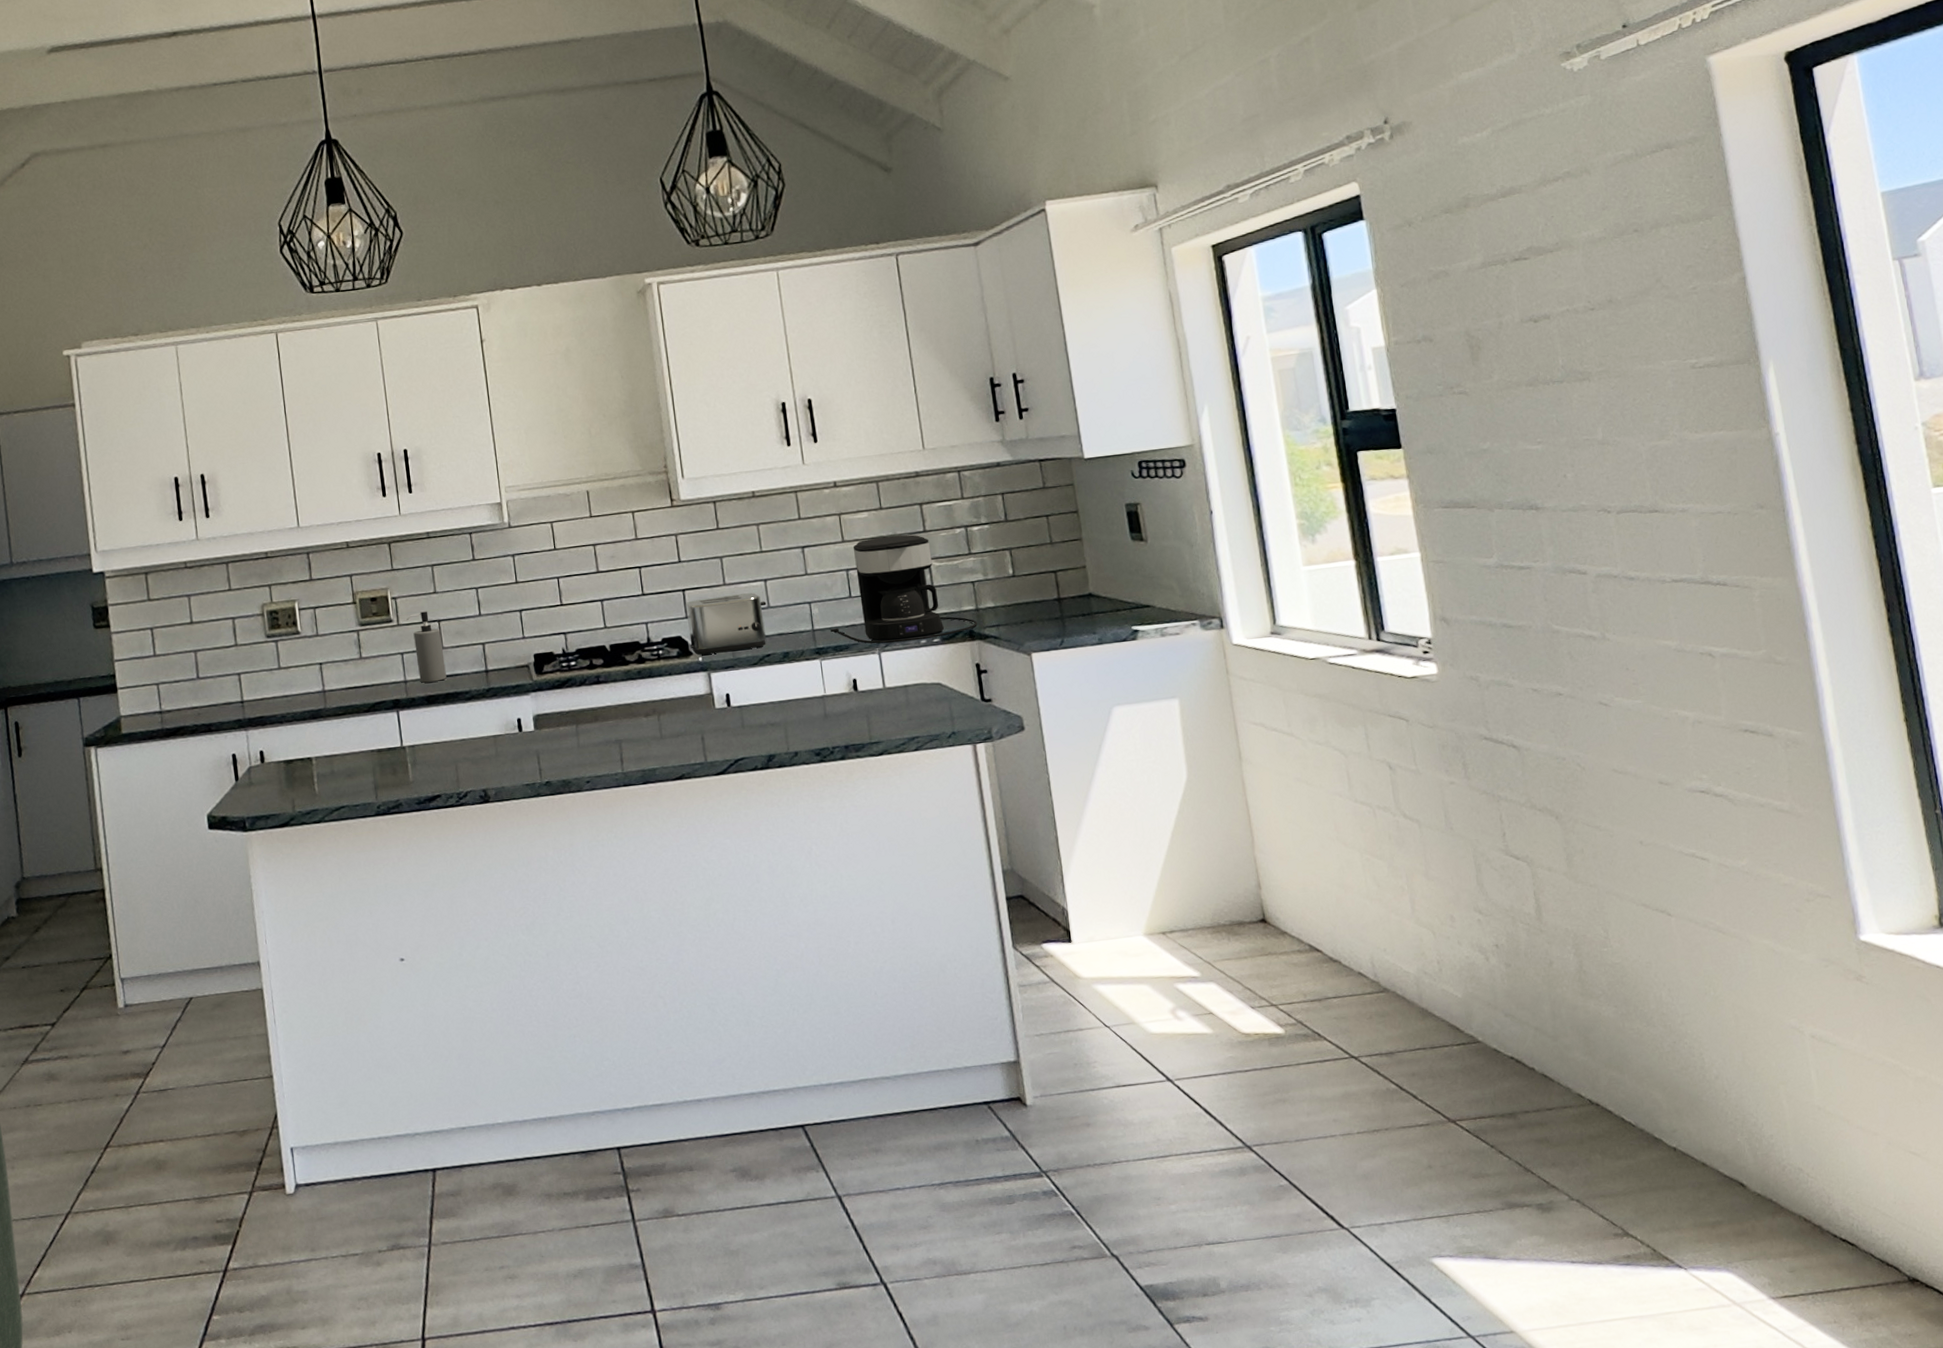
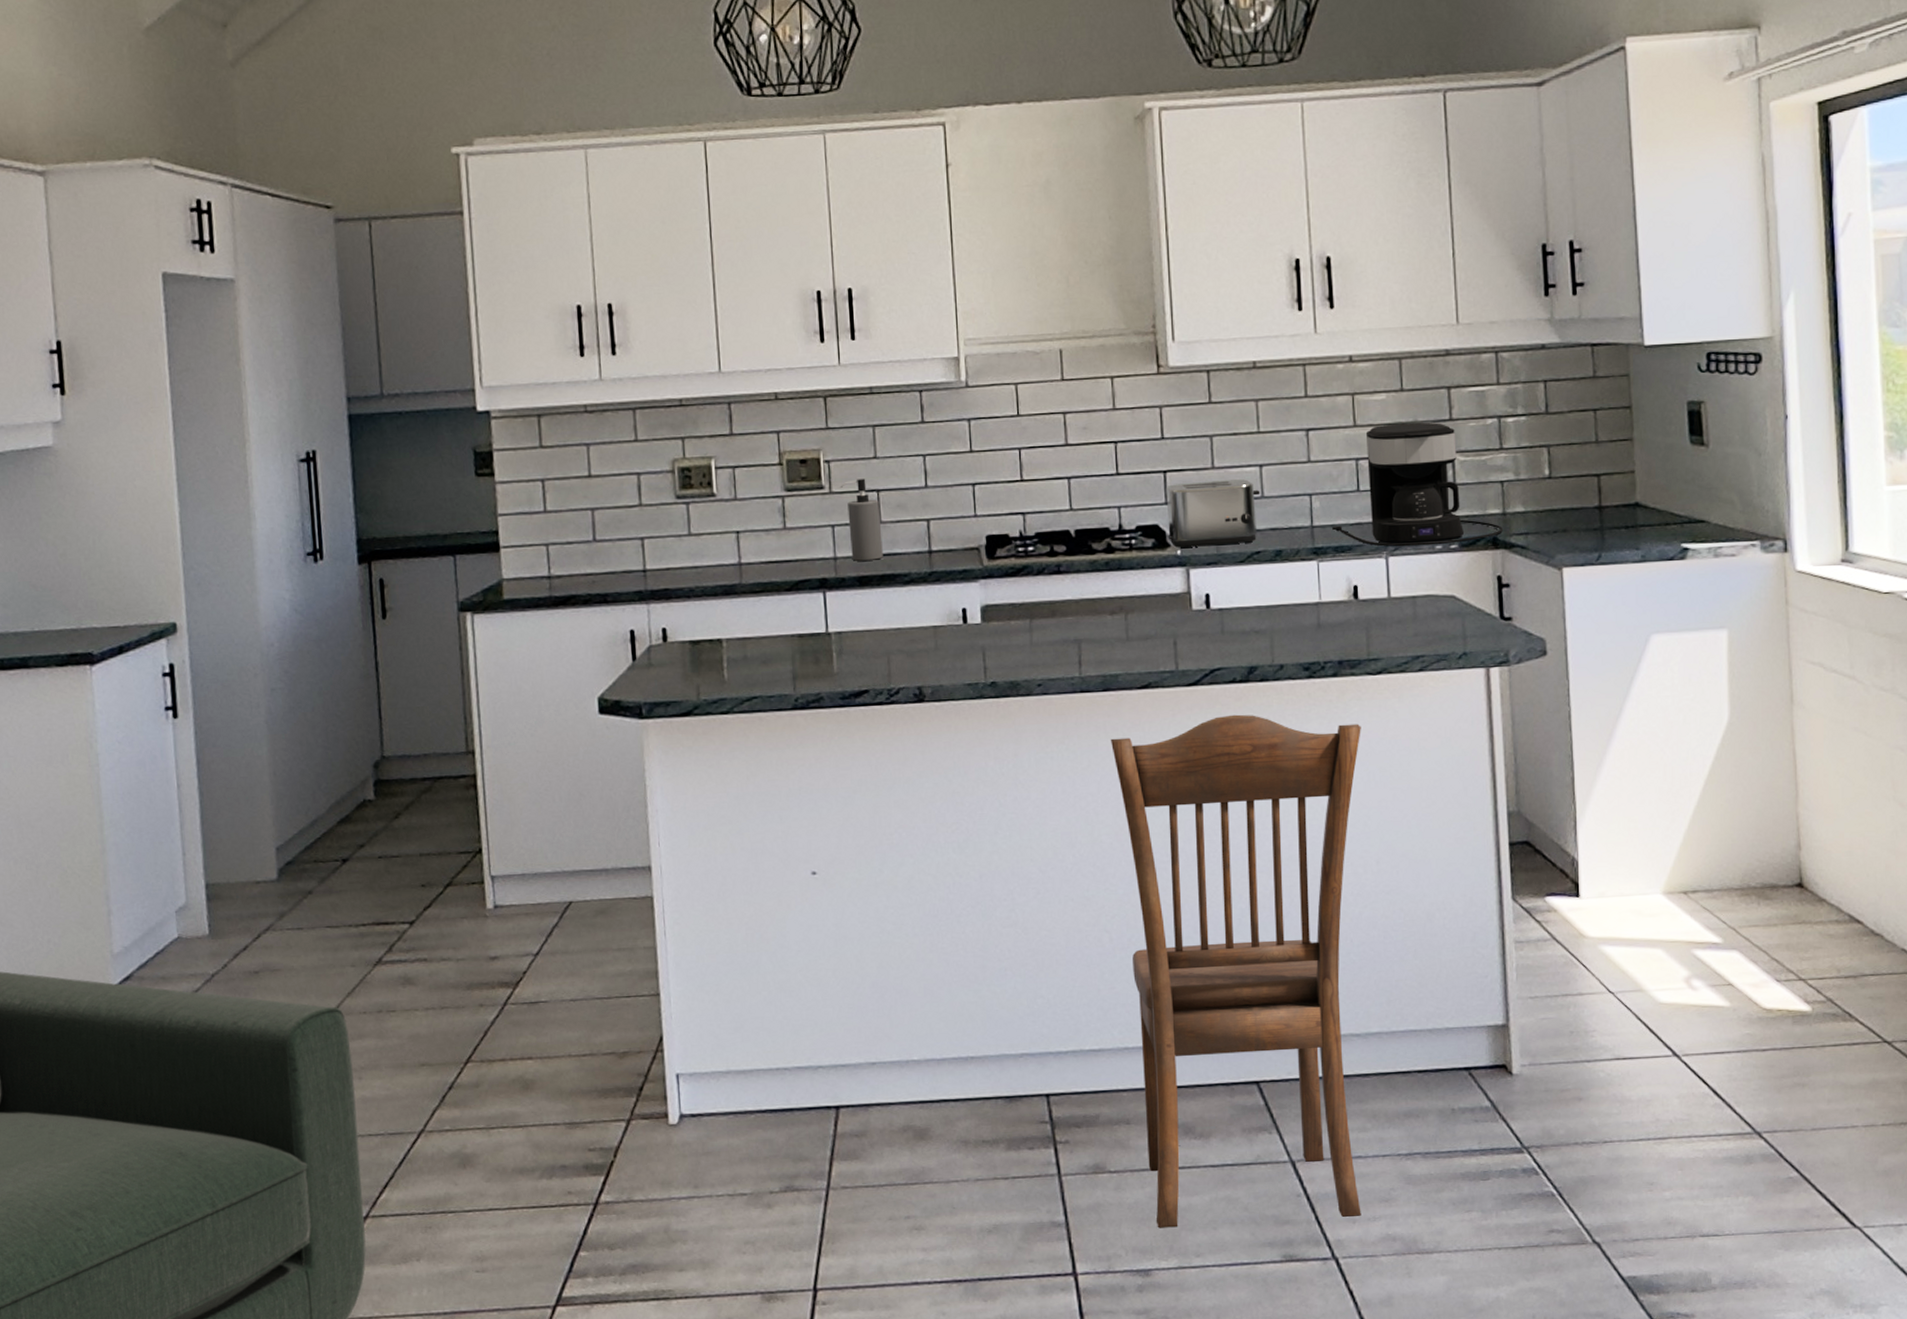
dining chair: none [652,797,904,1265] -> present [1110,714,1361,1228]

